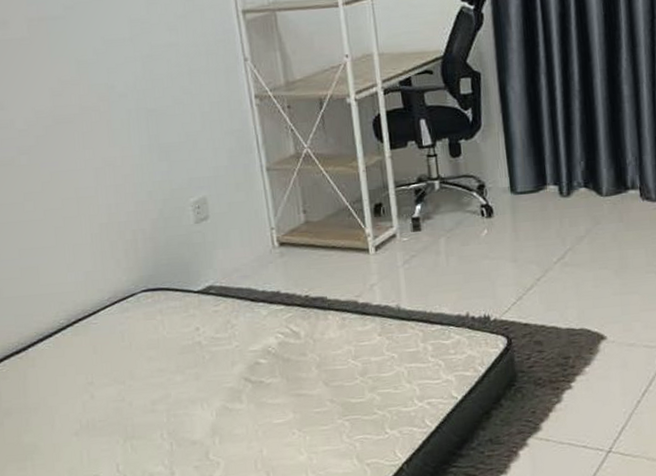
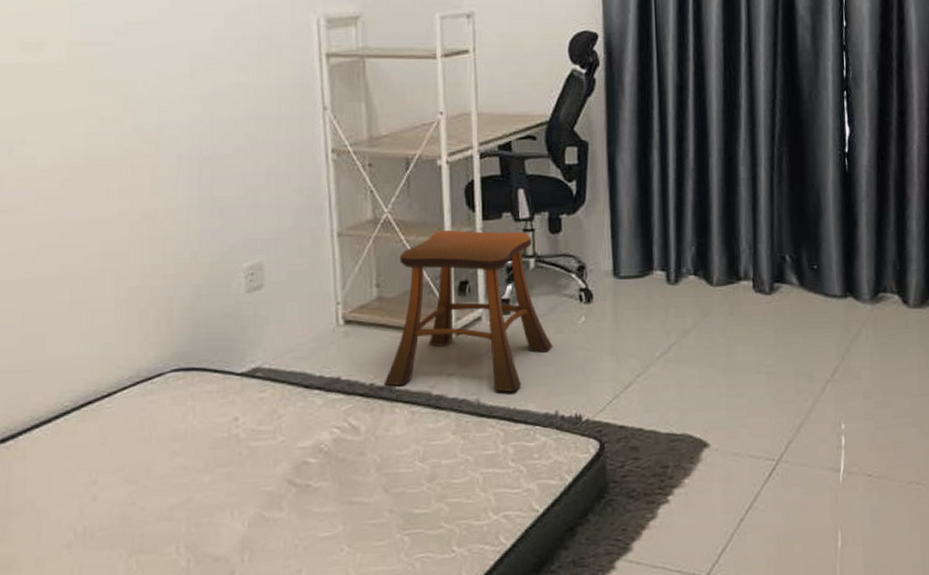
stool: none [316,157,461,298] -> present [383,230,553,392]

